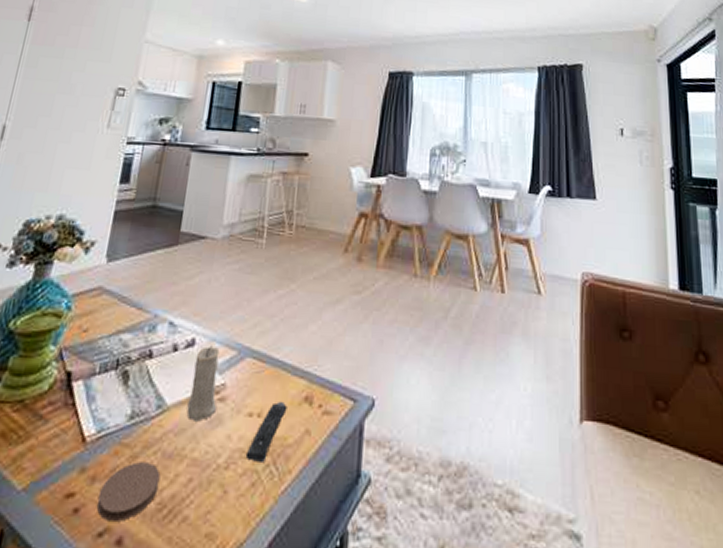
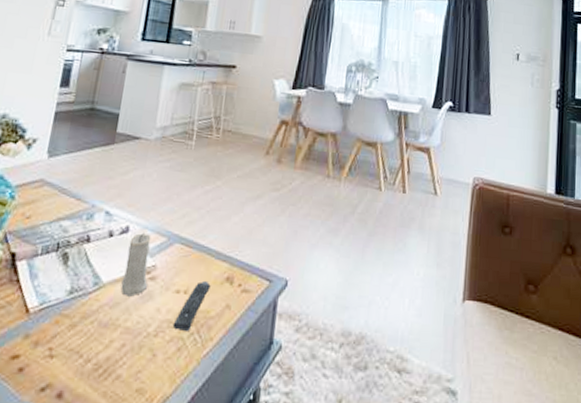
coaster: present [96,462,161,521] -> none [39,330,97,379]

